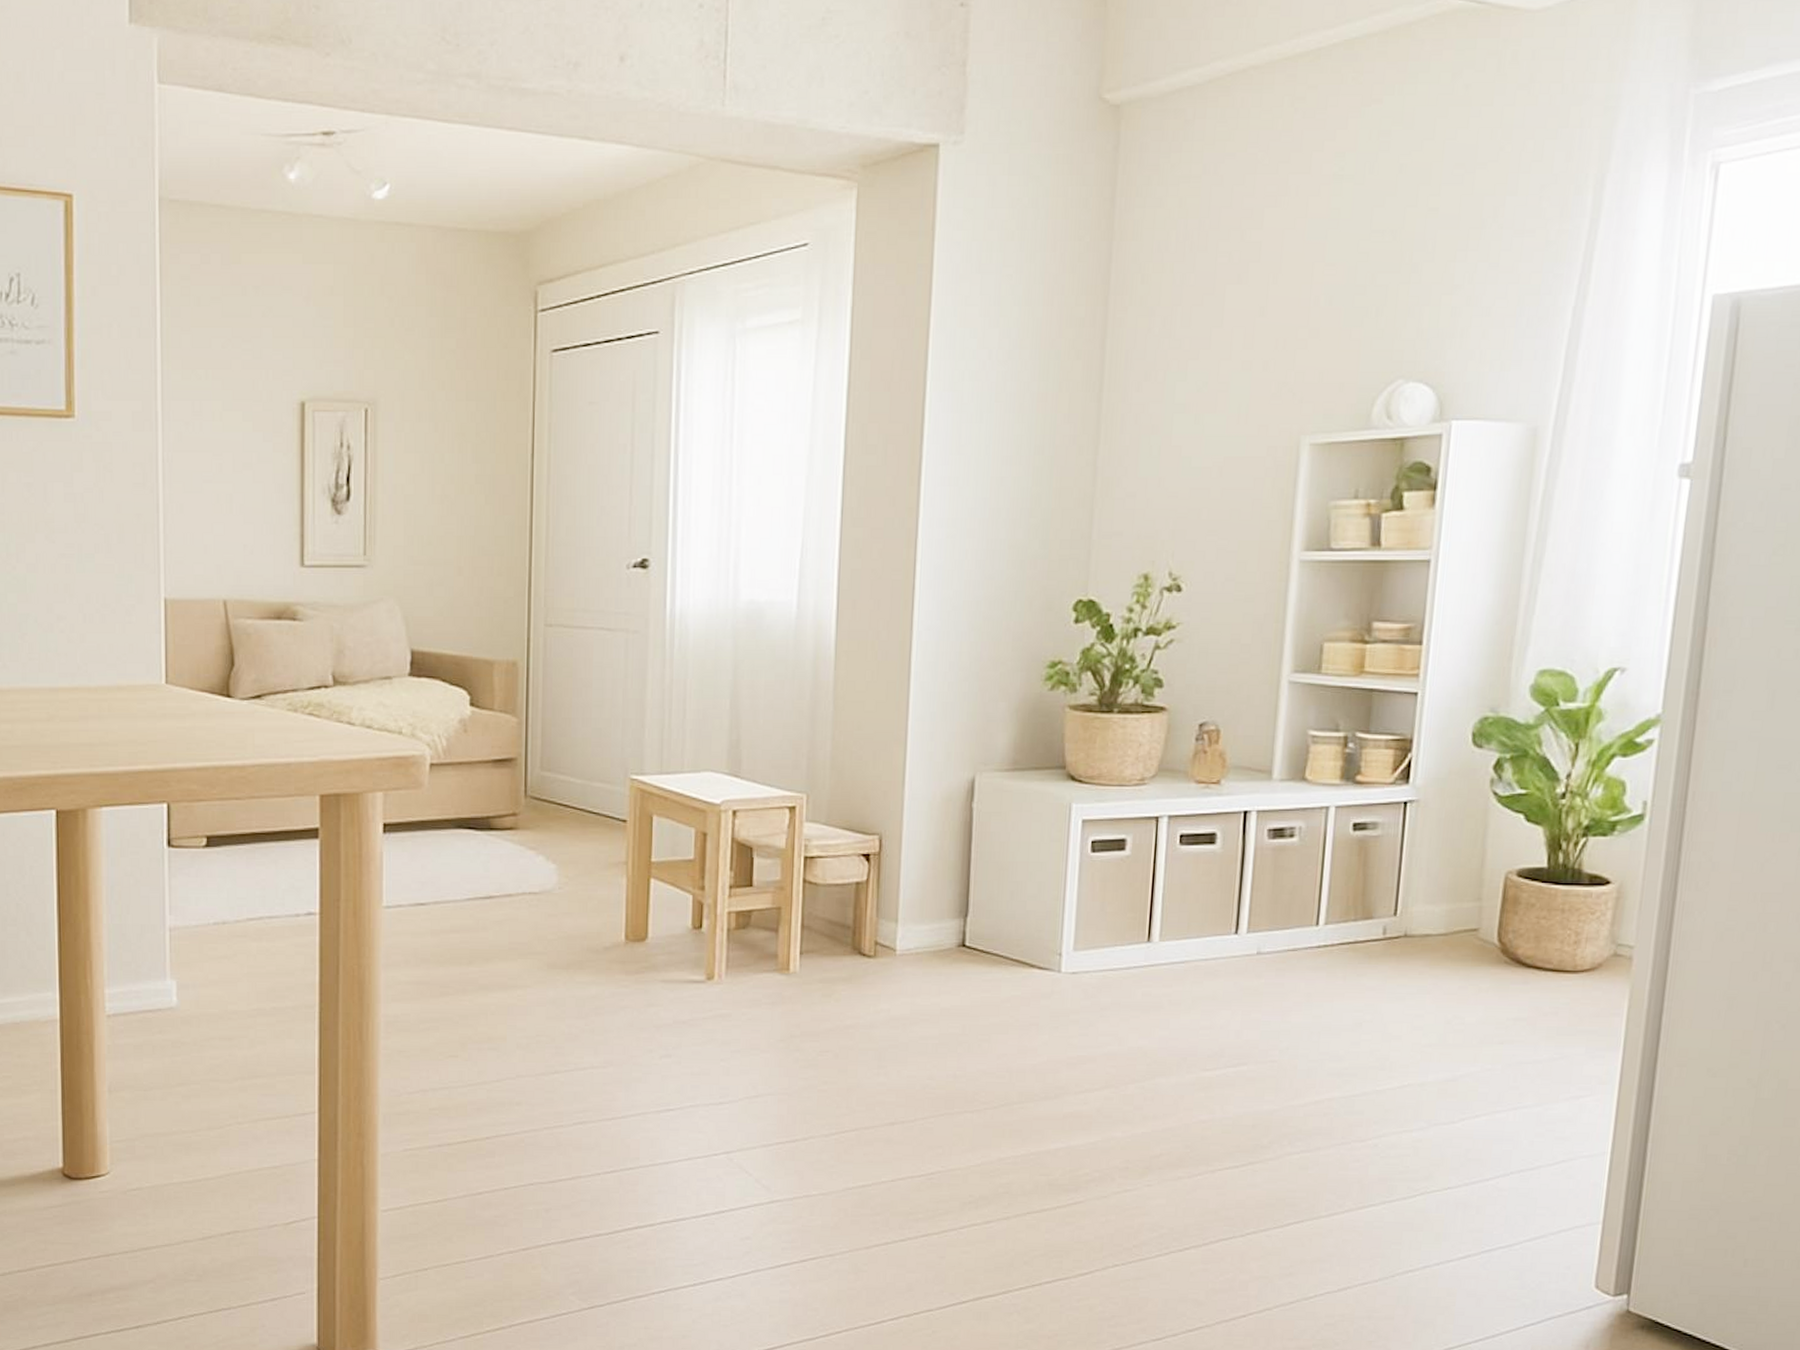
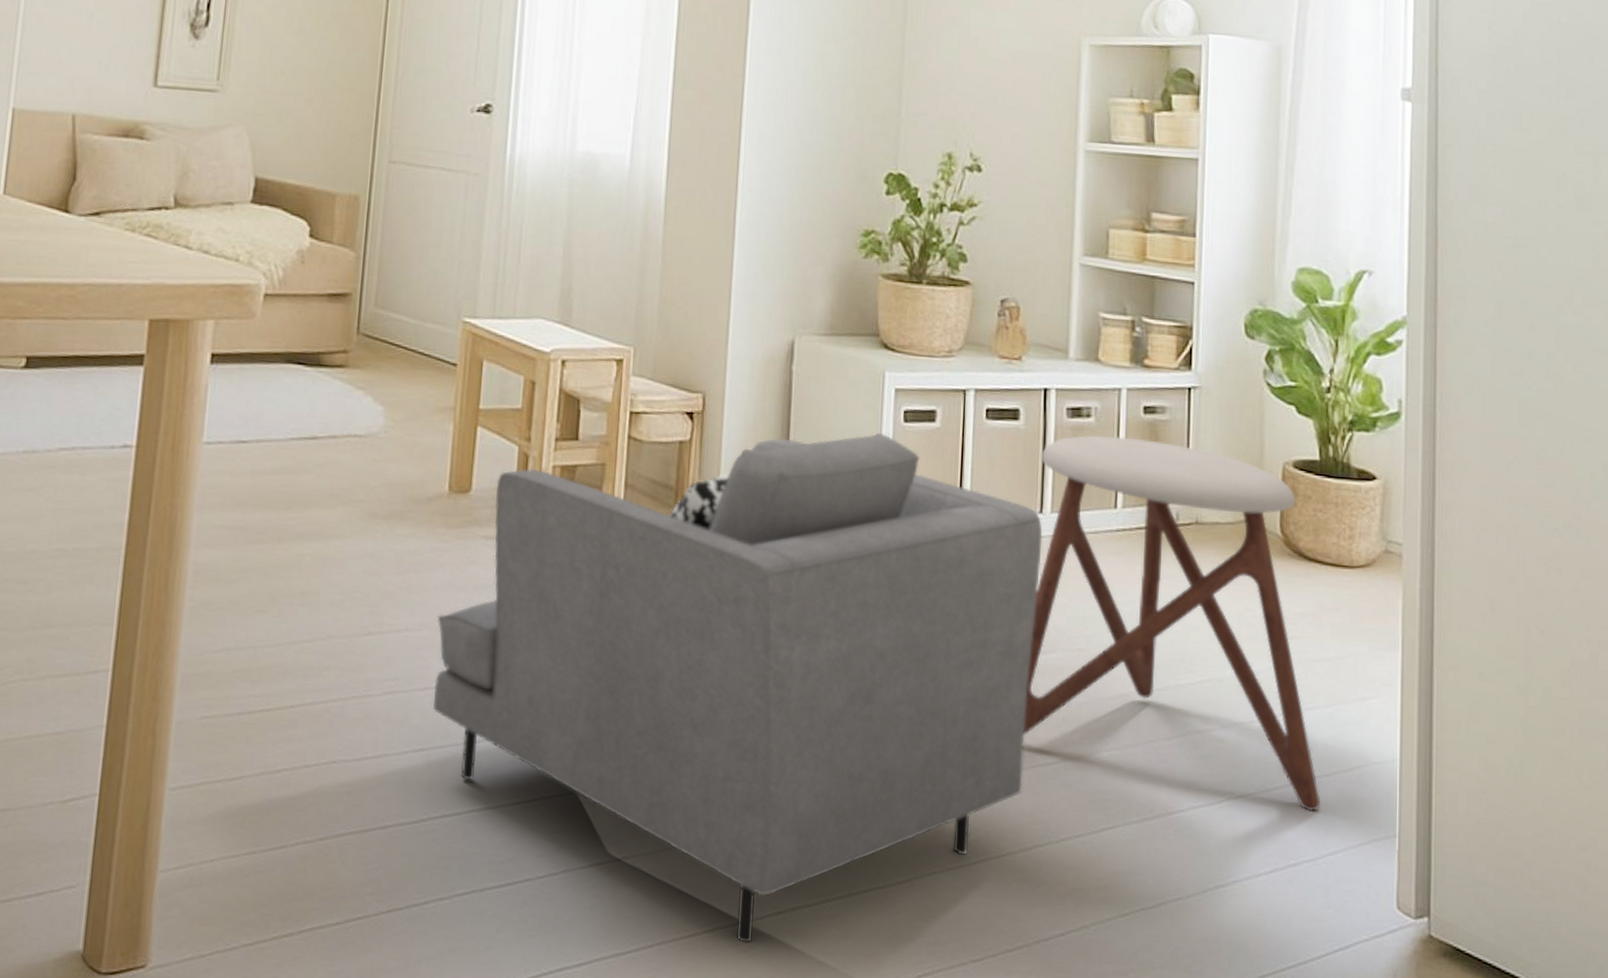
armchair: none [620,863,1238,1328] -> present [433,432,1043,943]
stool: none [1211,854,1522,1203] -> present [1023,434,1321,812]

